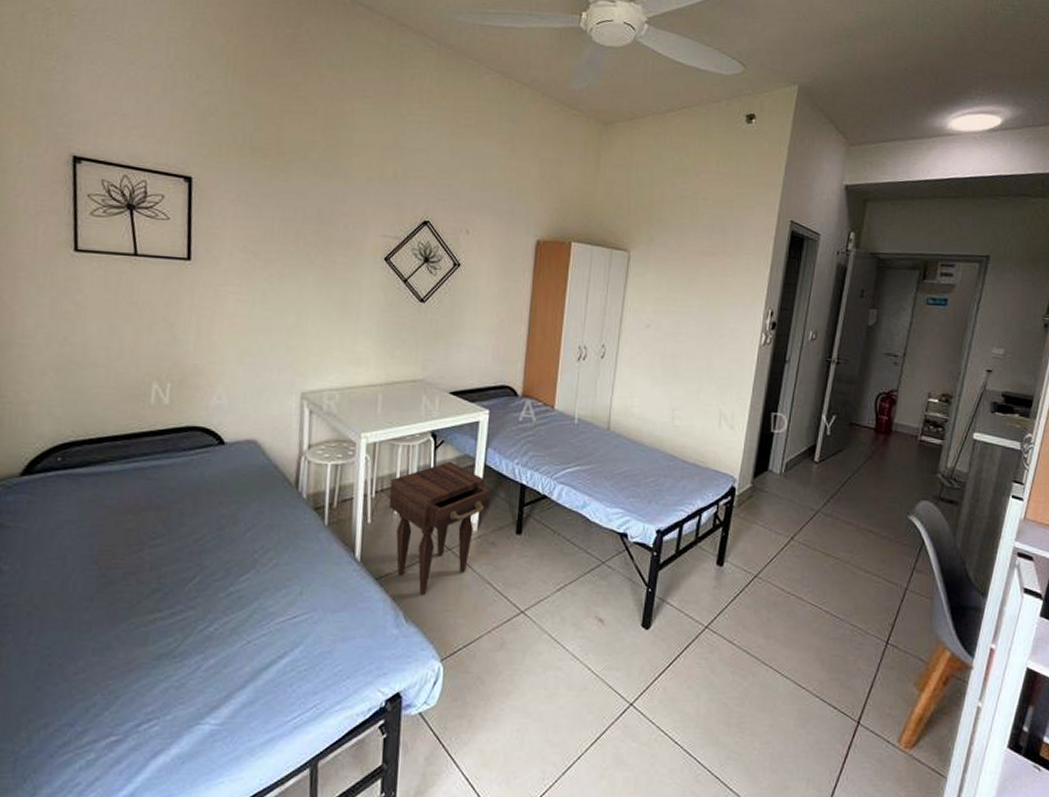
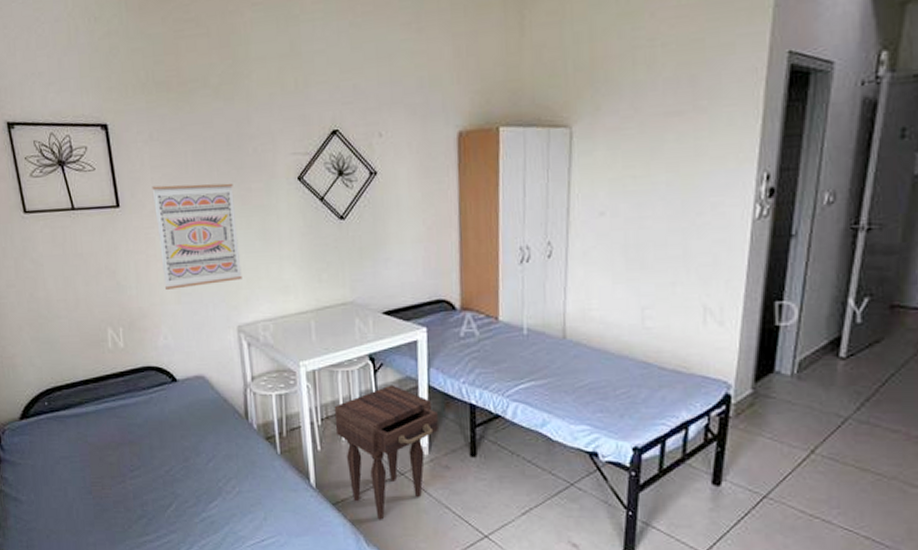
wall art: none [227,245,318,350] -> present [151,183,242,290]

